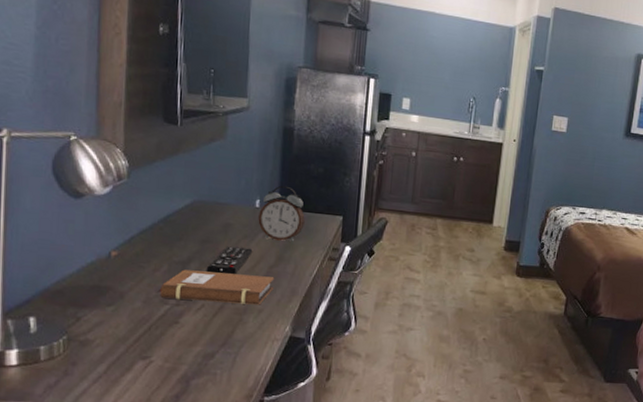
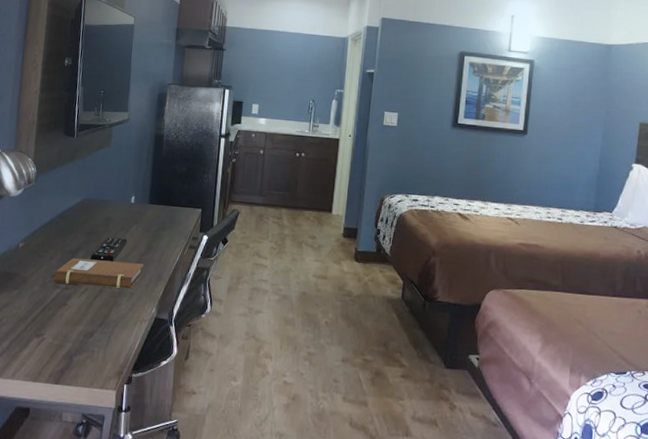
alarm clock: present [258,185,305,242] -> none [133,183,171,232]

